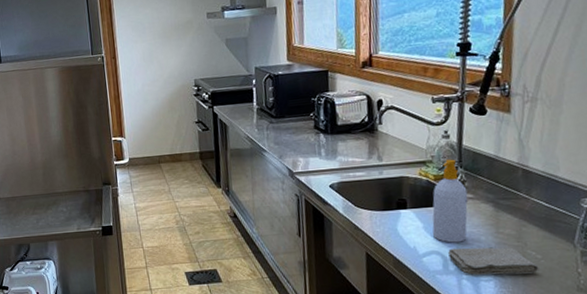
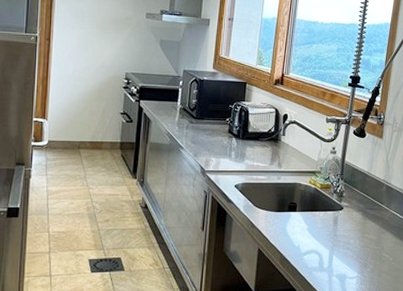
soap bottle: present [432,159,468,243] -> none [314,172,345,244]
washcloth: present [448,247,539,275] -> none [324,248,390,273]

